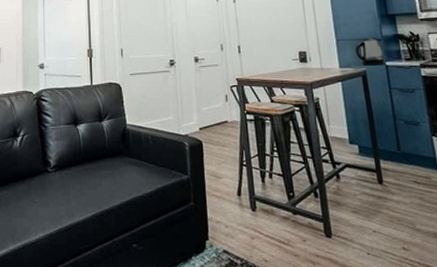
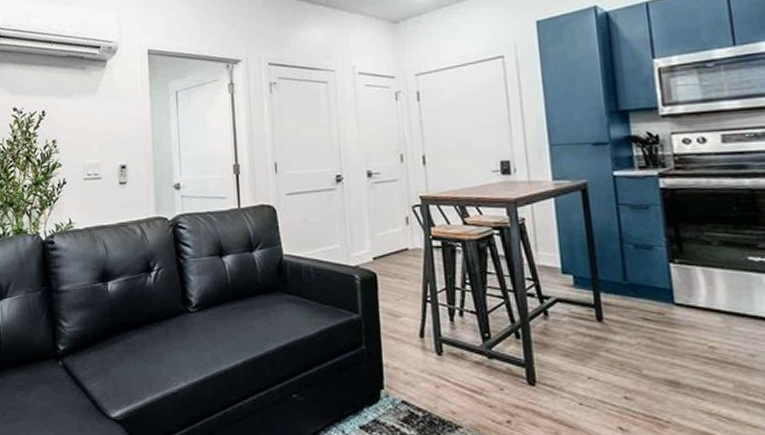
kettle: present [354,38,386,66] -> none [573,142,613,177]

